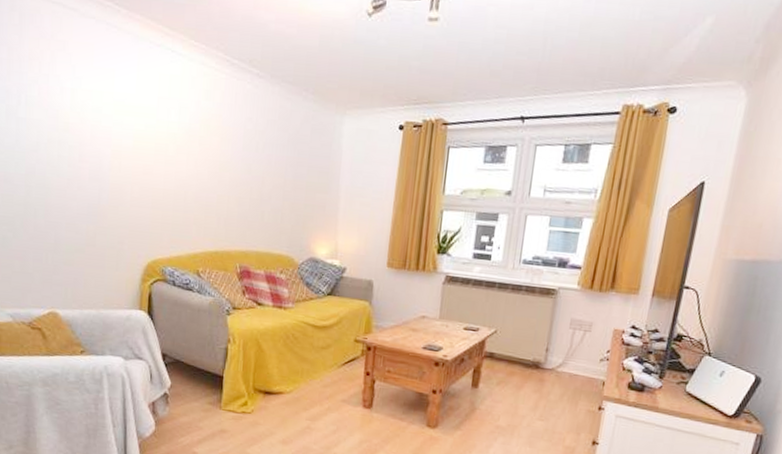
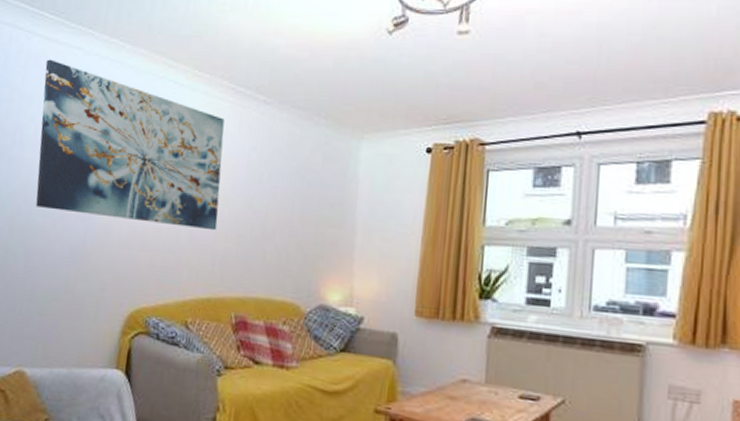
wall art: none [41,19,222,193] -> present [35,59,225,231]

